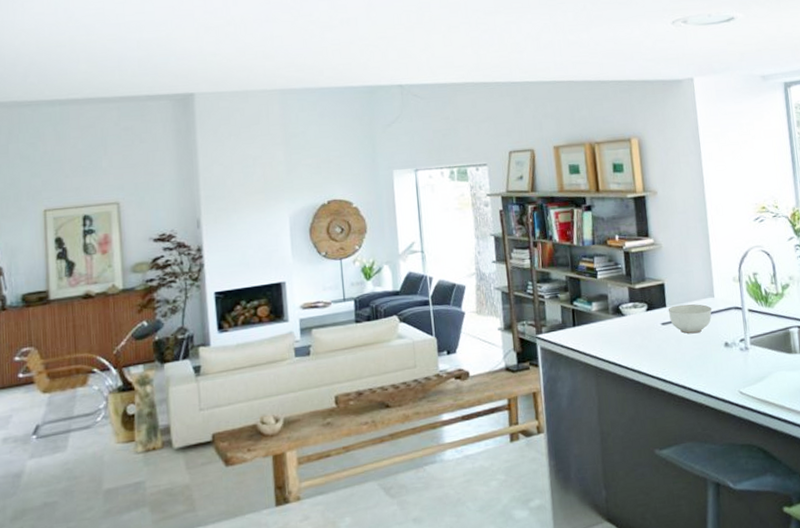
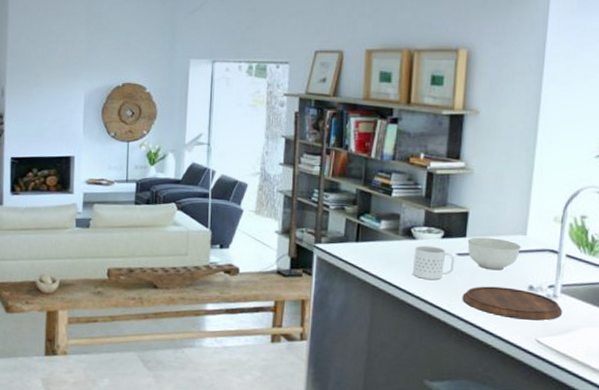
mug: none [625,319,661,353] -> present [412,245,455,280]
cutting board: none [672,347,755,376] -> present [462,286,562,321]

